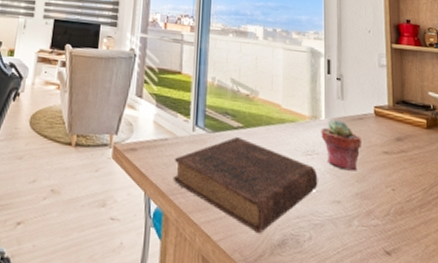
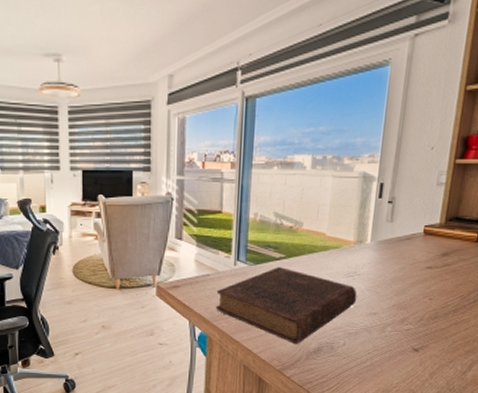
potted succulent: present [321,119,361,171] -> none [364,242,406,287]

